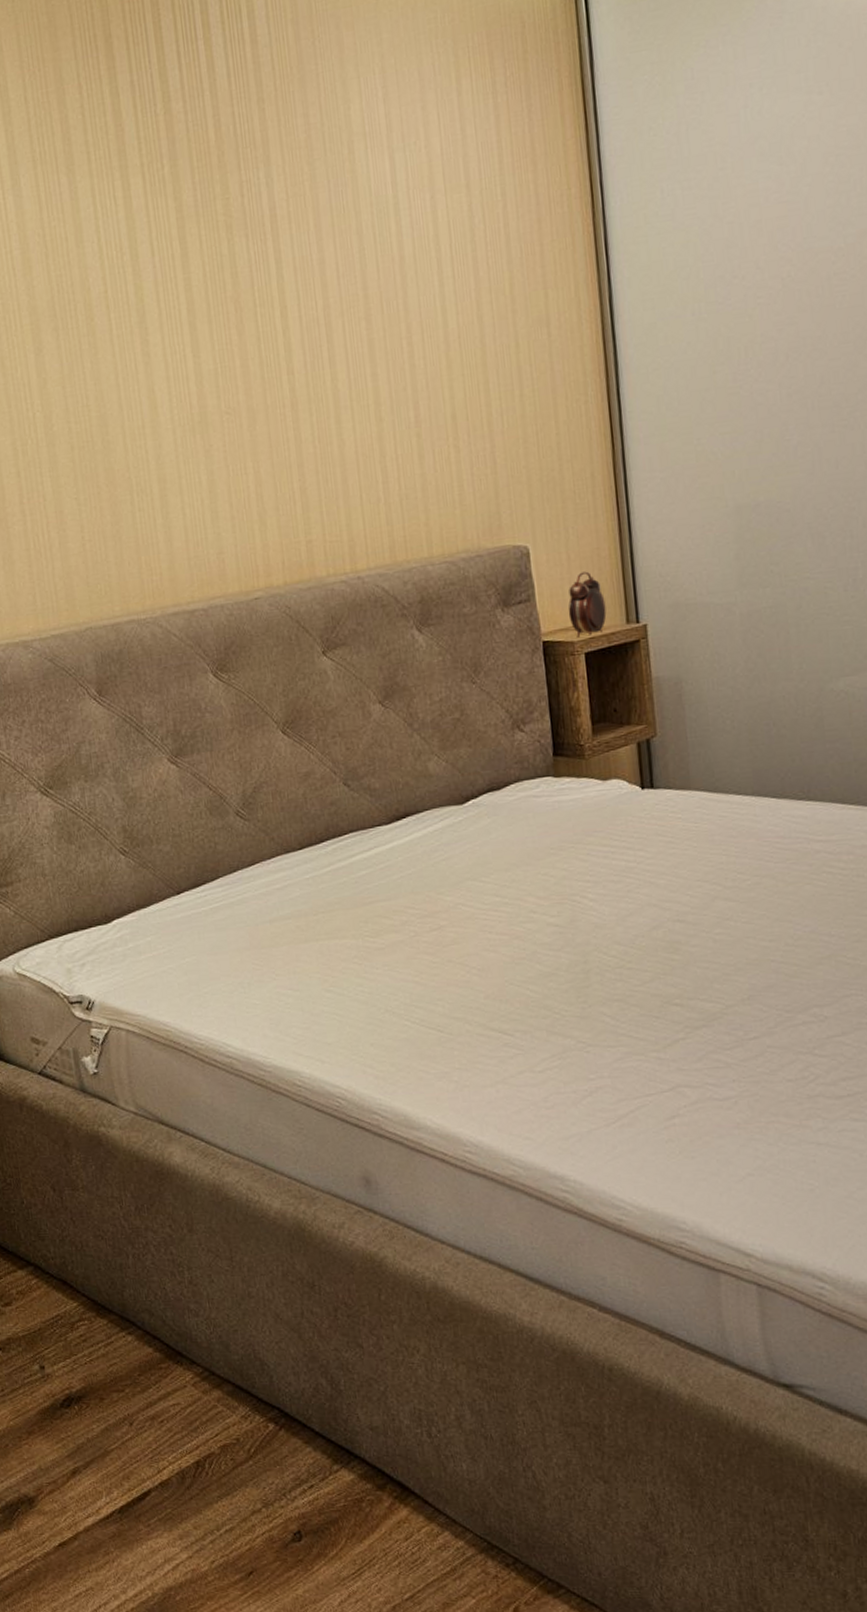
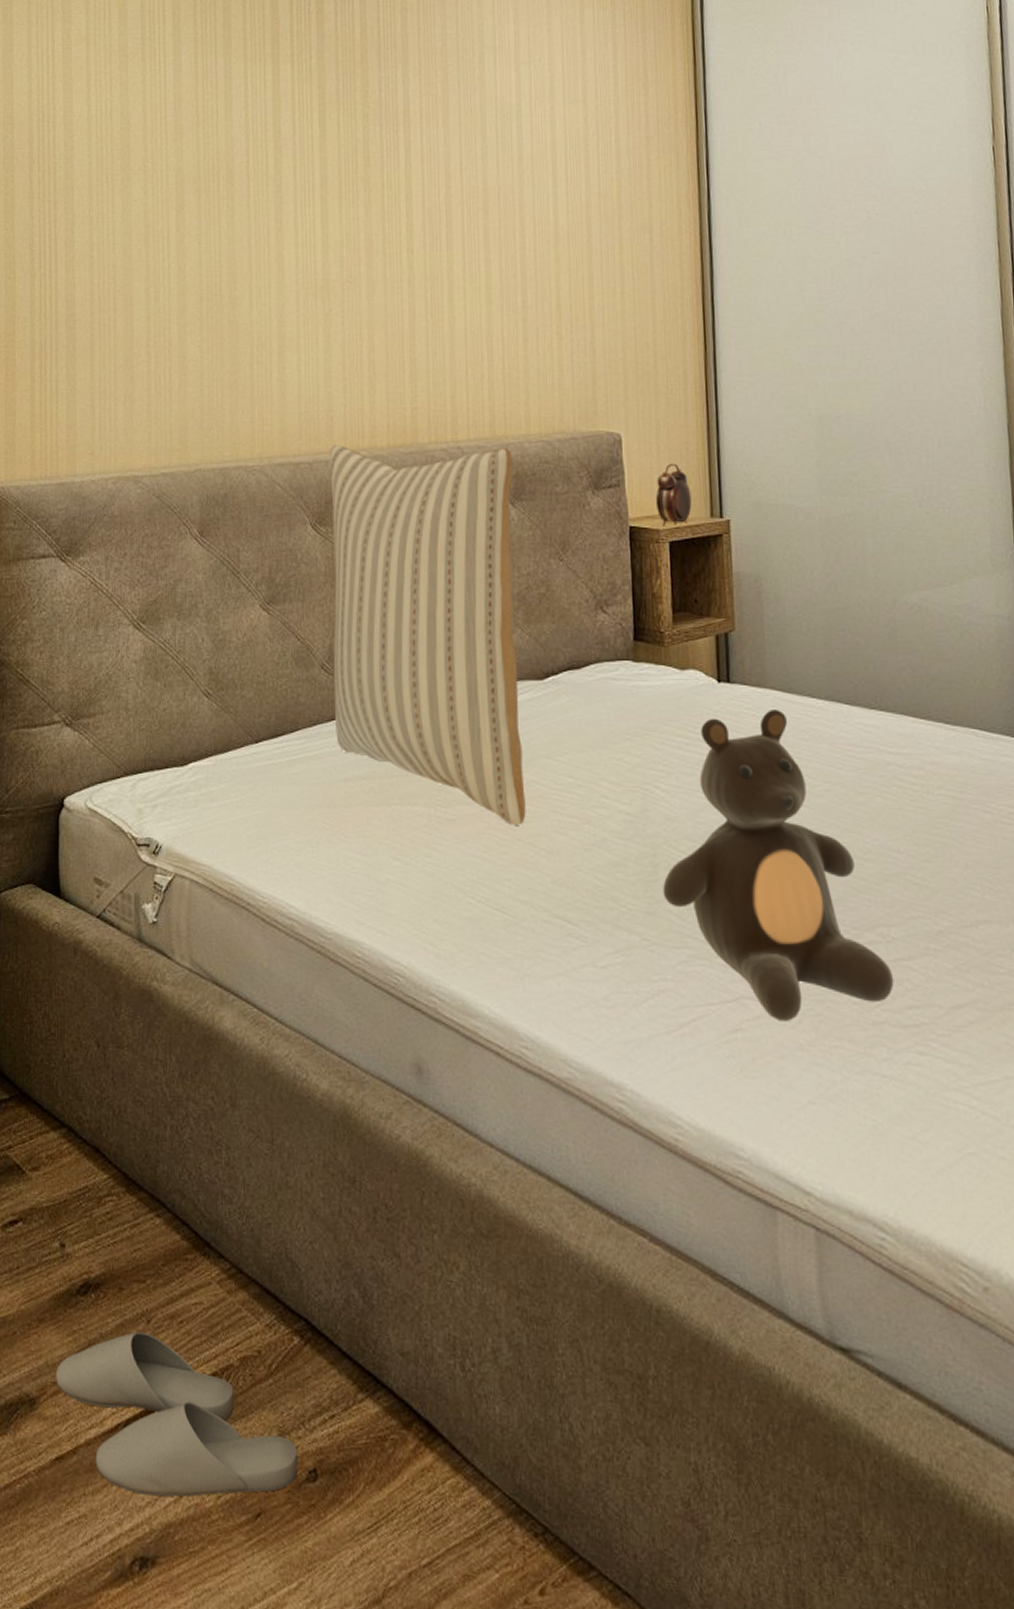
slippers: none [49,1433,284,1567] -> present [56,1331,299,1497]
pillow: none [224,573,455,948] -> present [329,444,526,825]
teddy bear: none [595,810,828,1105] -> present [663,710,894,1022]

